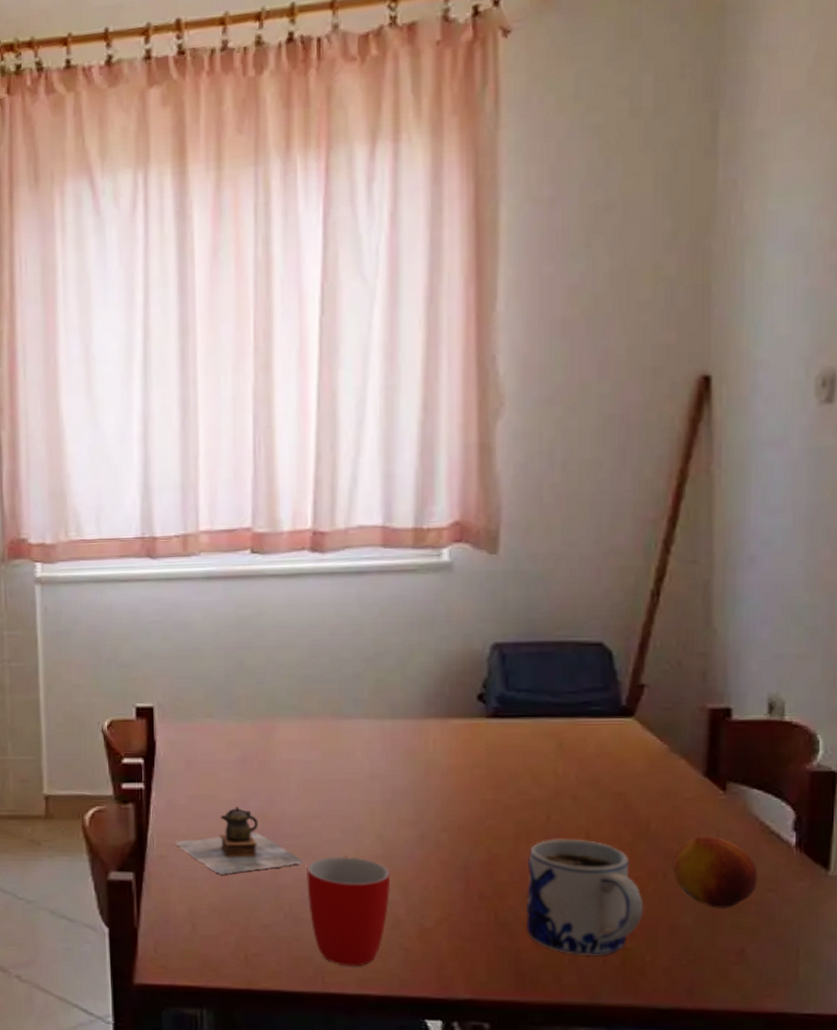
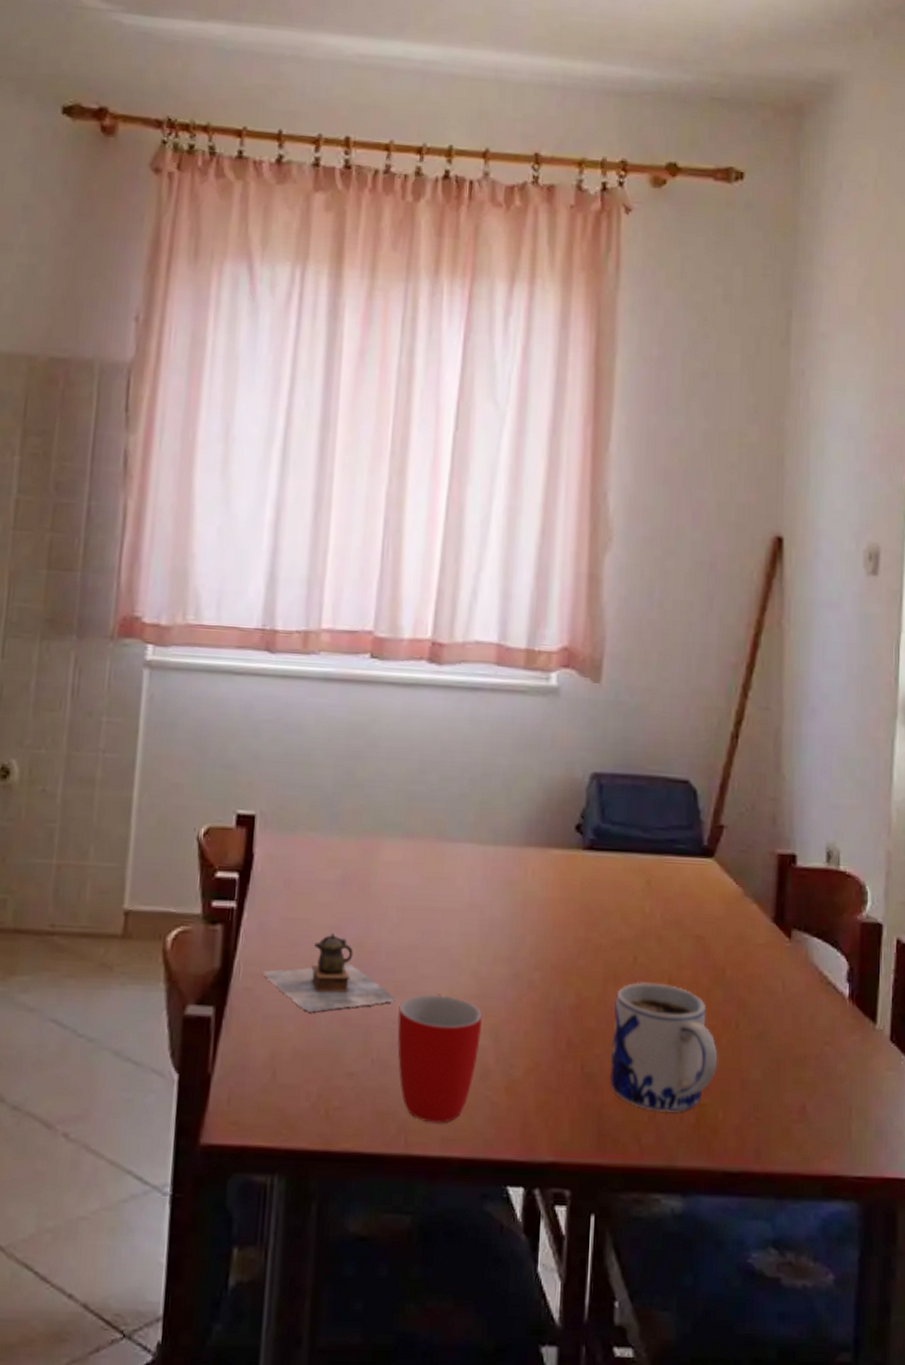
fruit: present [672,836,758,908] -> none [744,984,817,1062]

